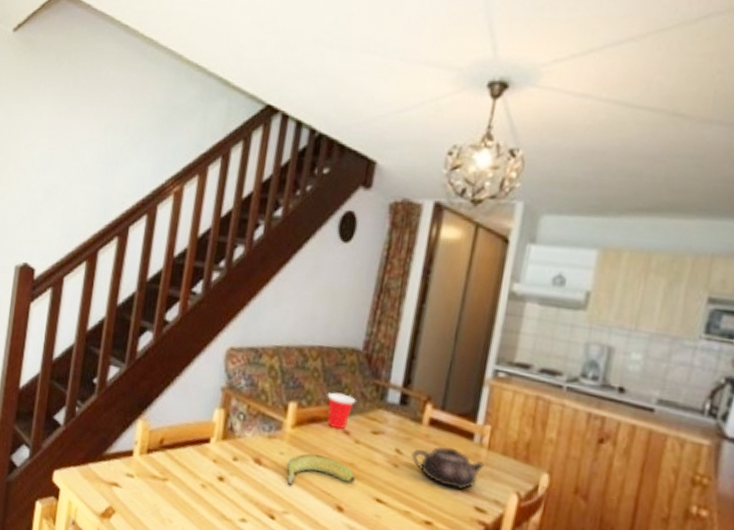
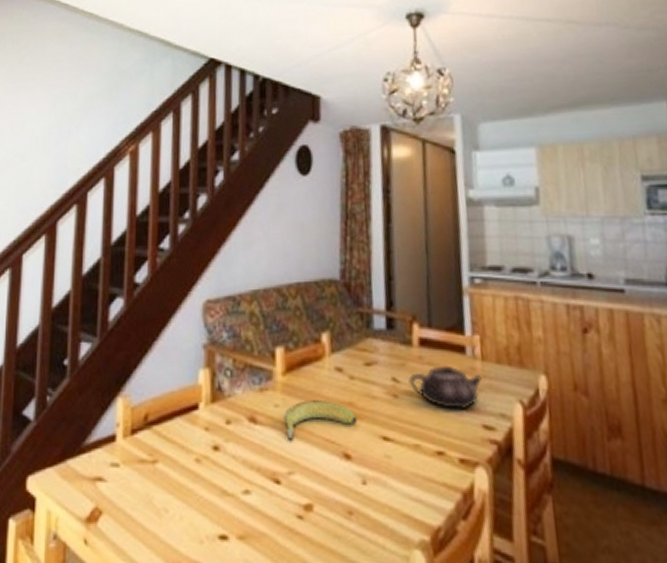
cup: present [327,392,356,430] -> none [313,328,343,368]

